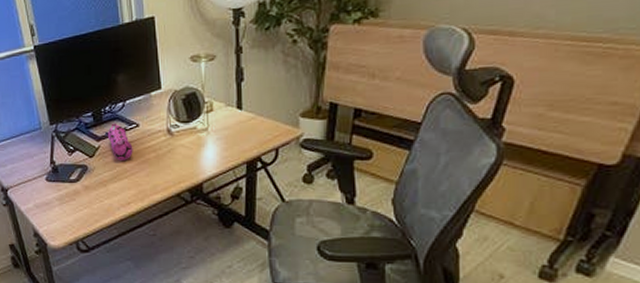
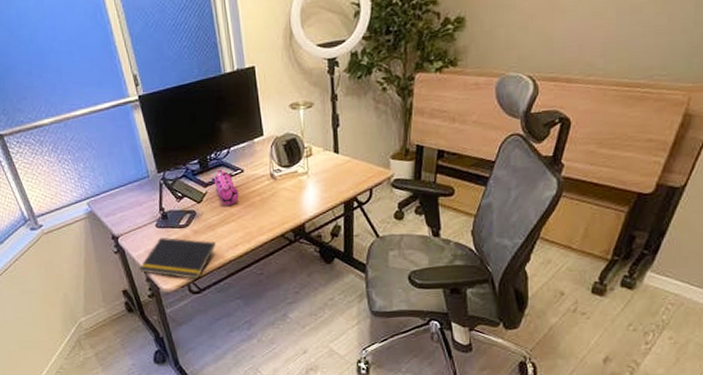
notepad: none [27,191,107,236] -> present [139,237,216,279]

